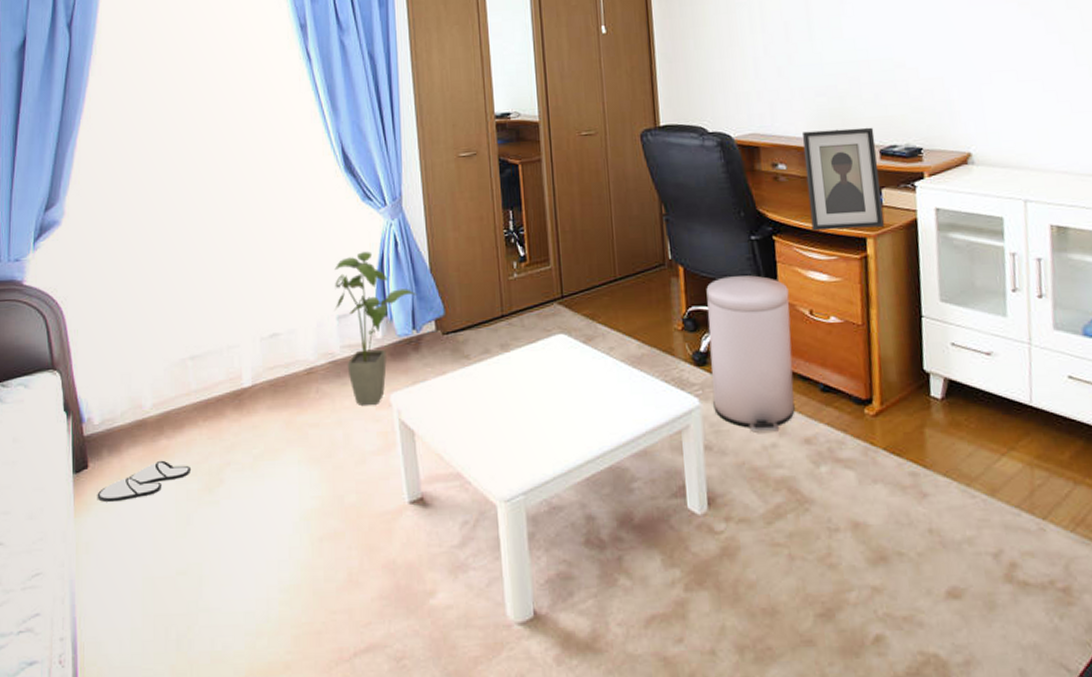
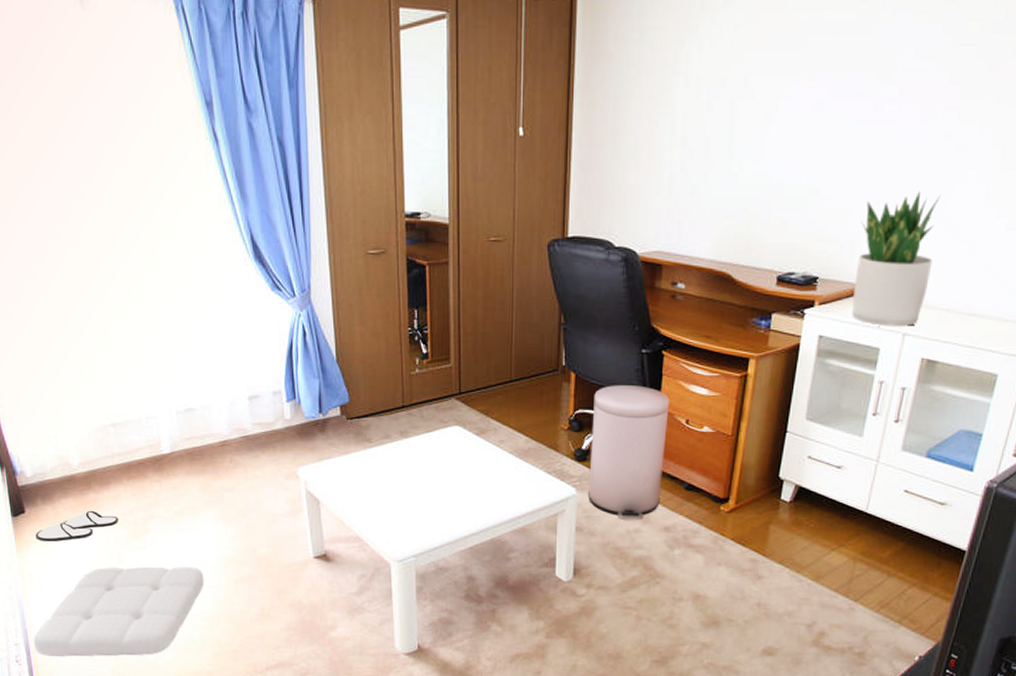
seat cushion: none [82,524,284,653] -> present [33,567,204,657]
house plant: present [334,252,418,405] -> none [245,339,324,476]
picture frame: present [801,127,884,231] -> none [700,253,775,349]
planter: none [954,56,1039,195] -> present [852,191,941,327]

